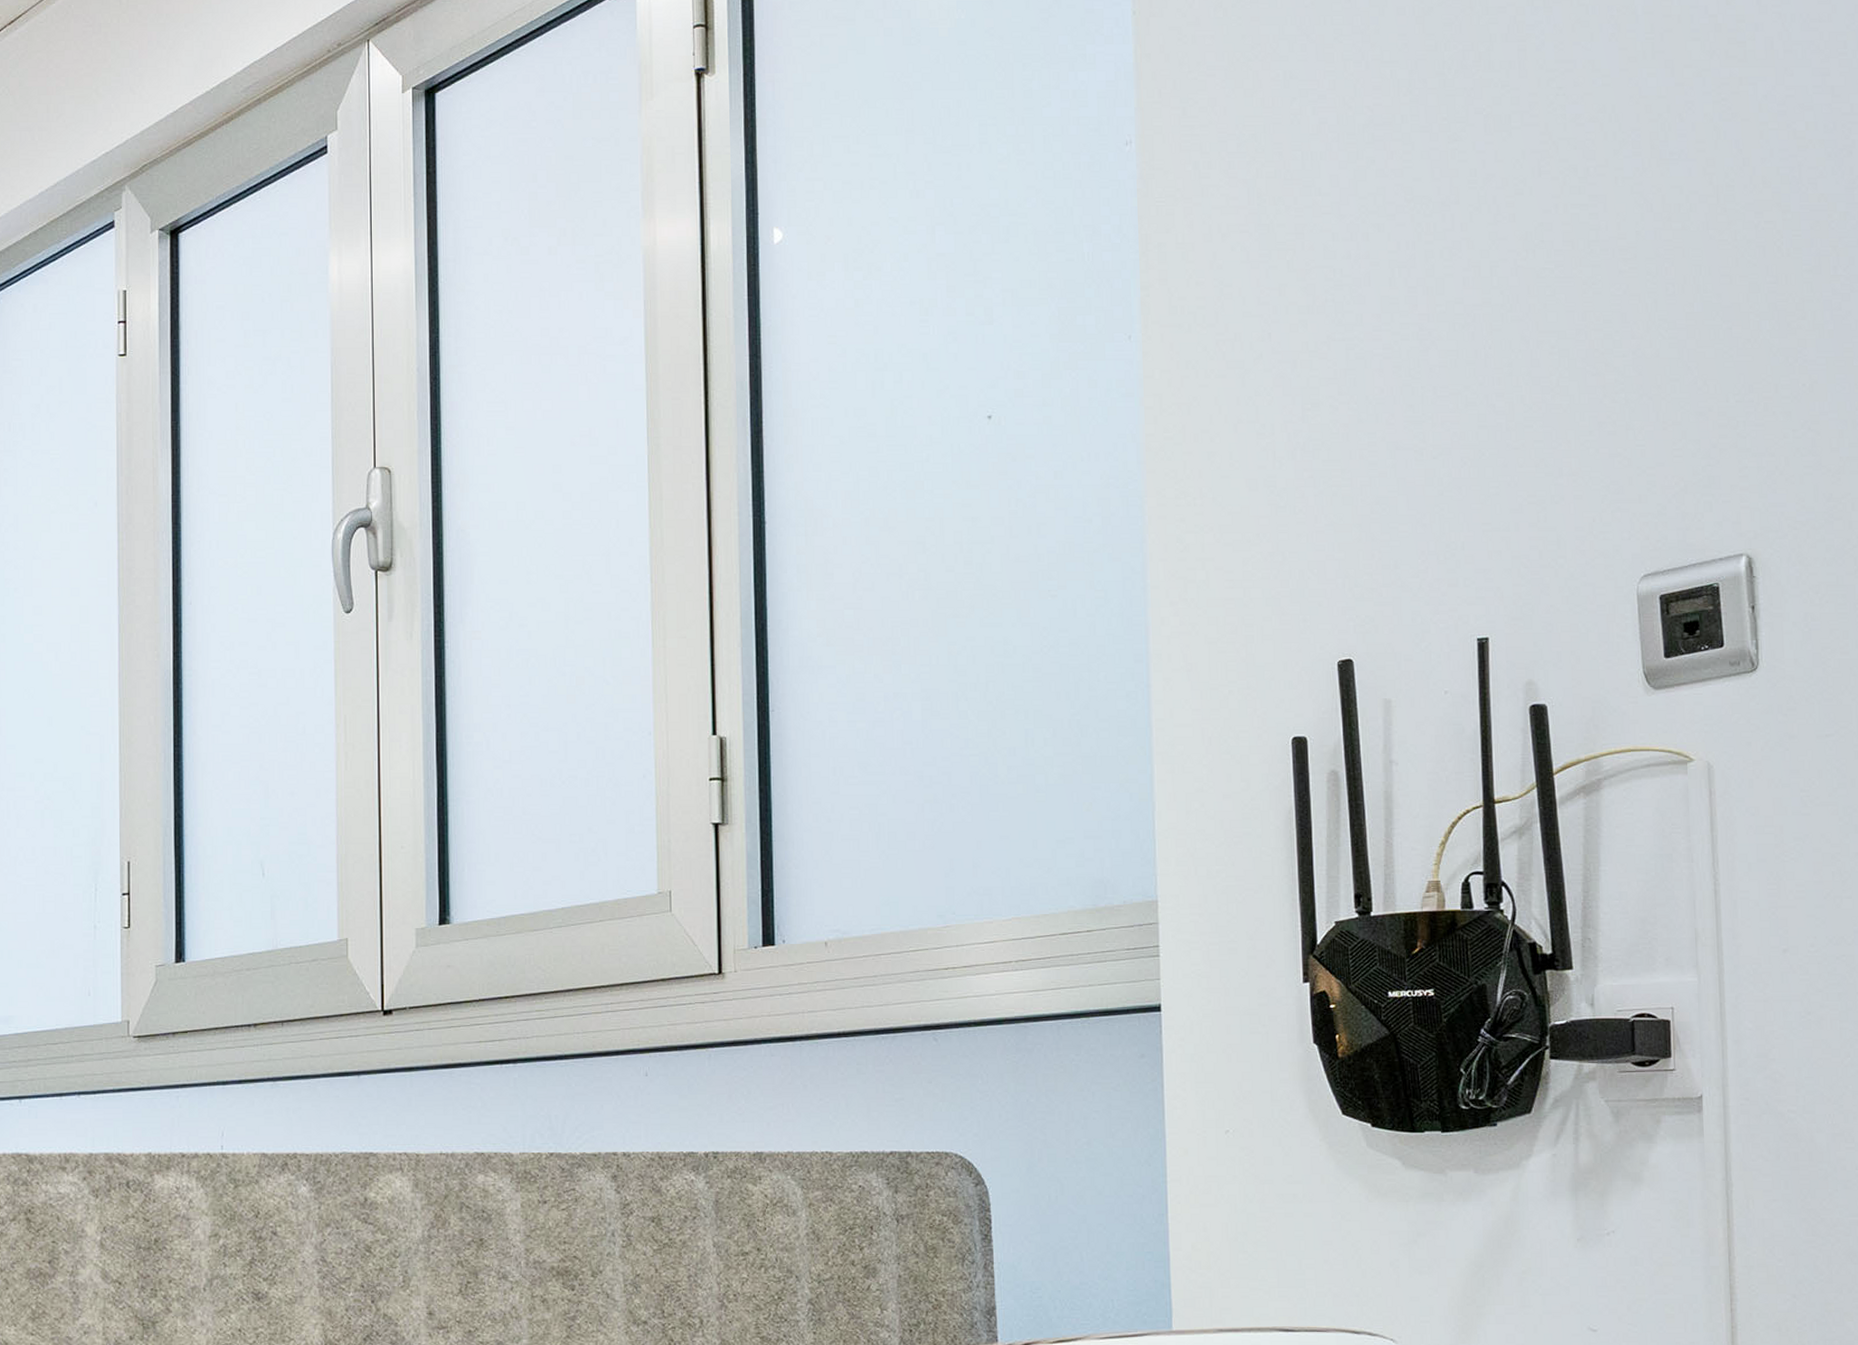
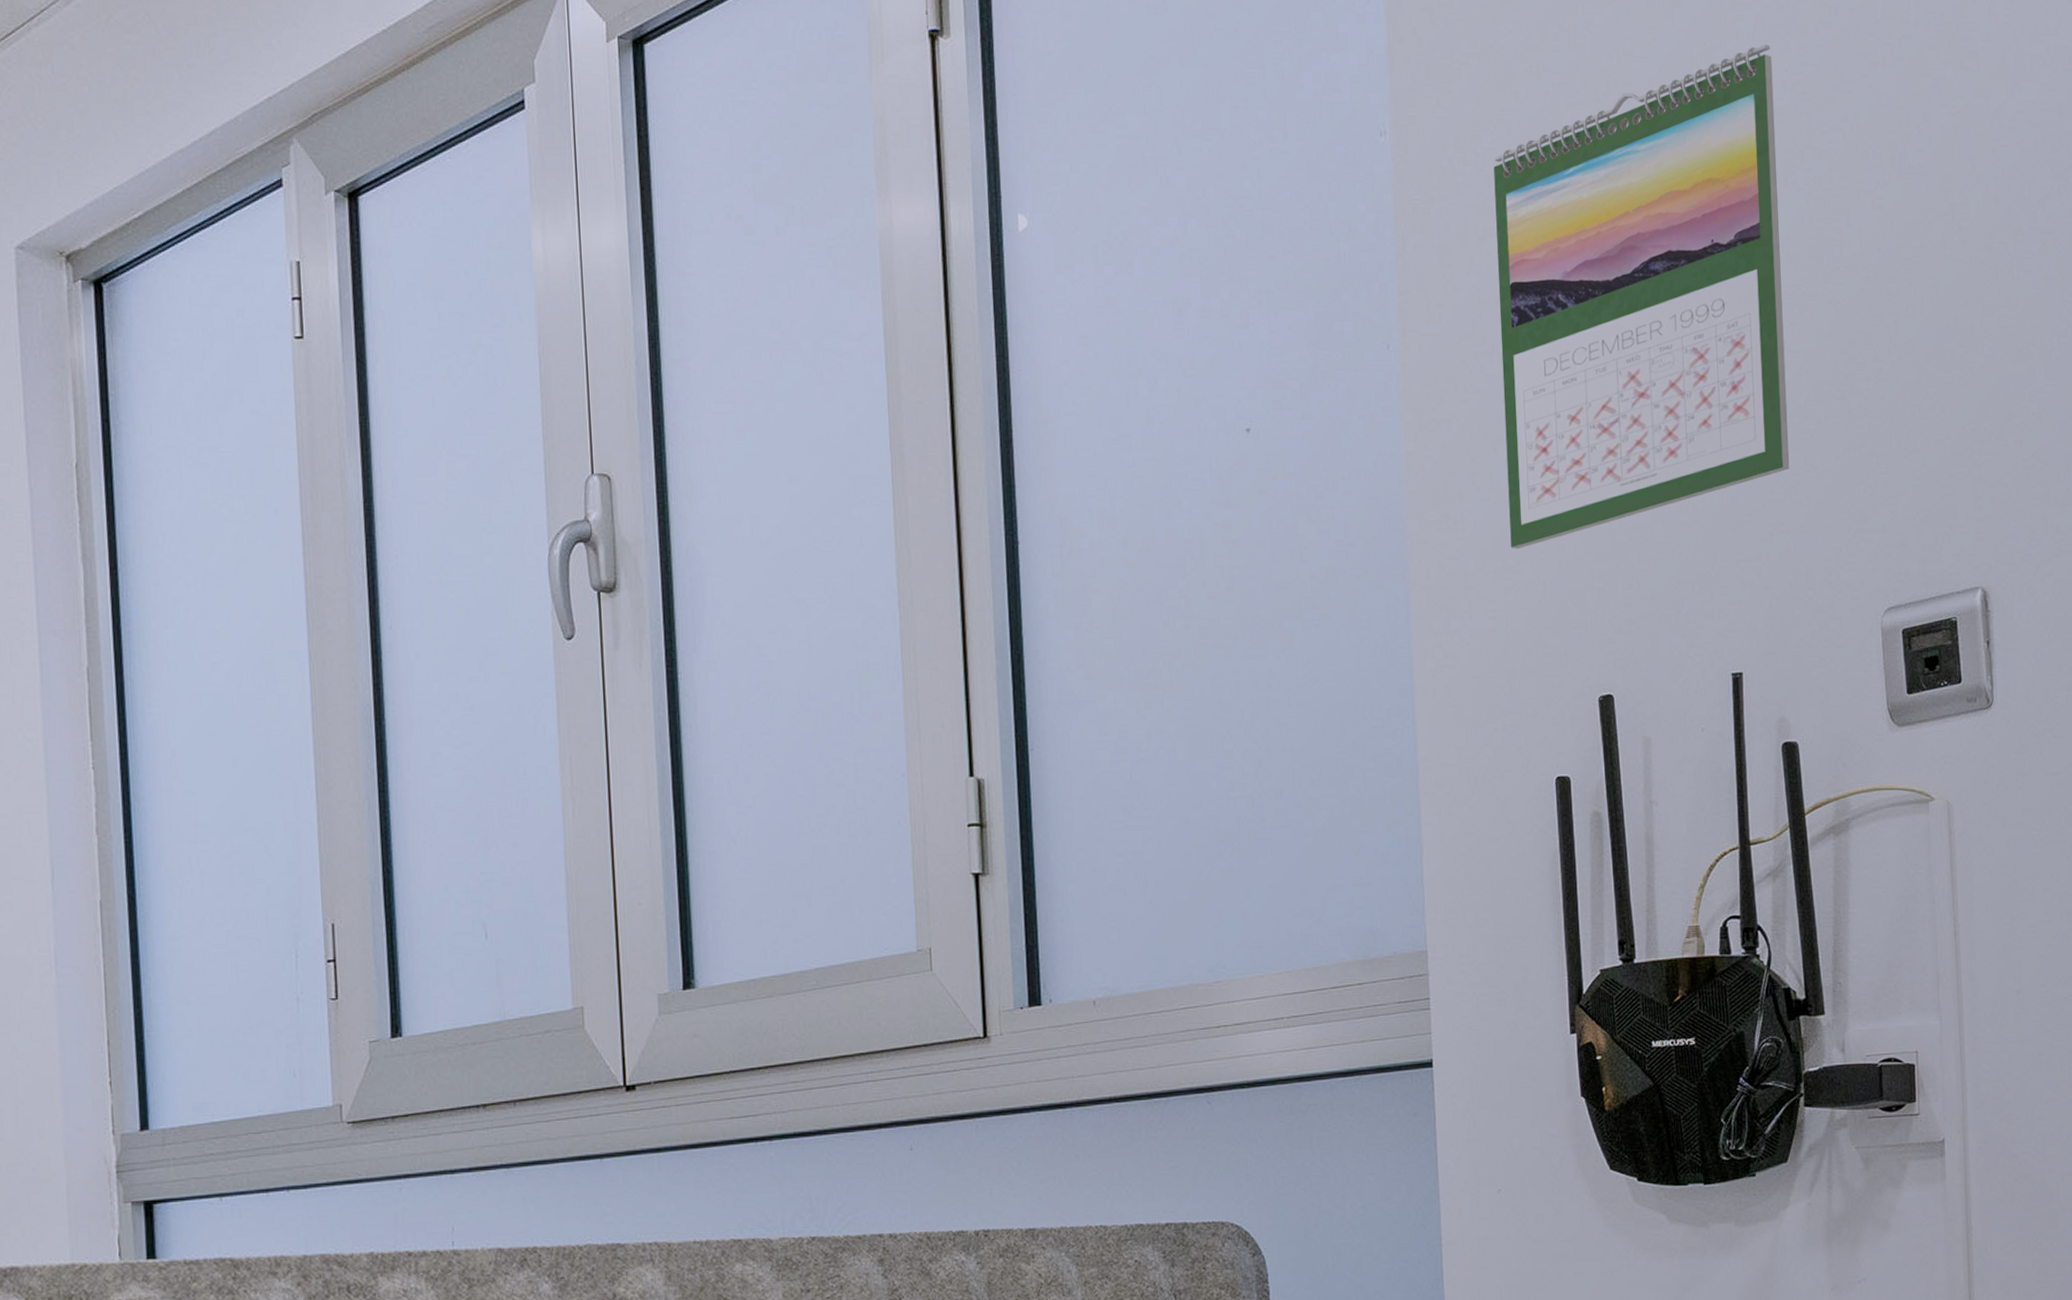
calendar: none [1239,44,1541,523] -> present [1493,44,1790,550]

